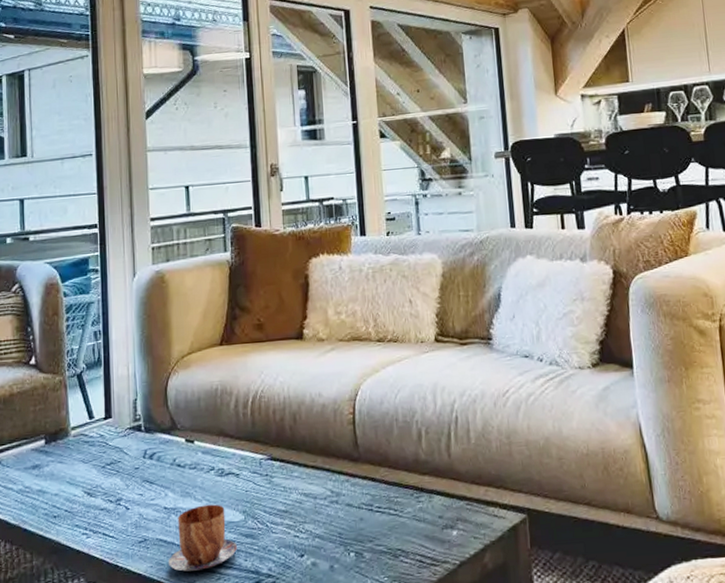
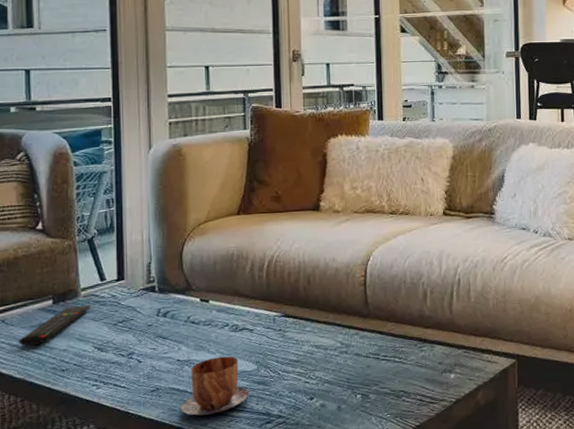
remote control: none [14,446,81,490] -> present [19,305,91,347]

